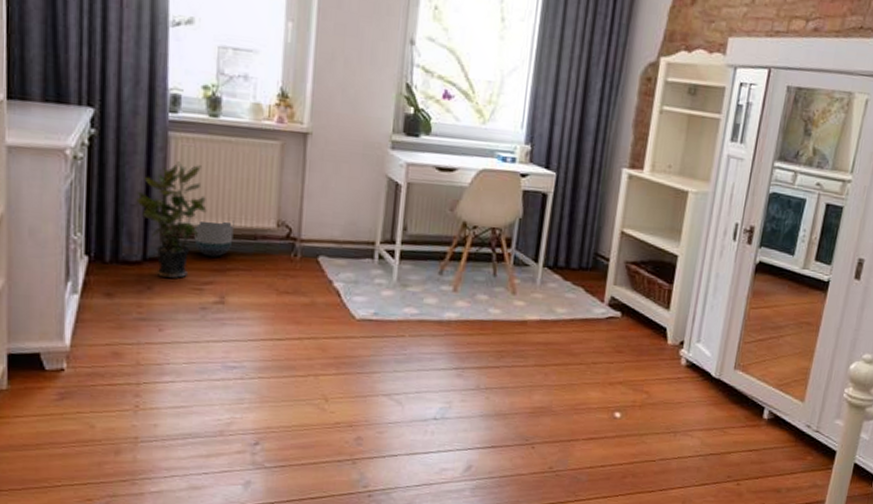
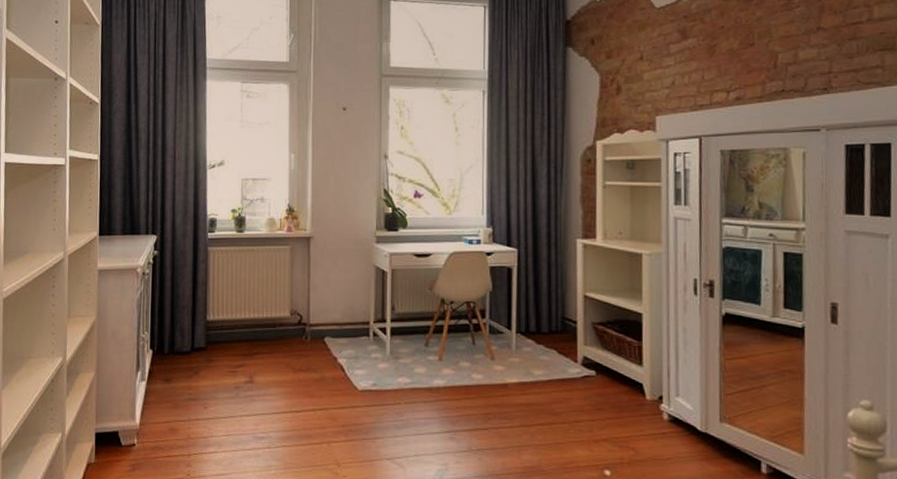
potted plant: present [136,161,207,279] -> none [186,269,238,364]
planter: present [194,217,234,257] -> none [229,312,258,344]

